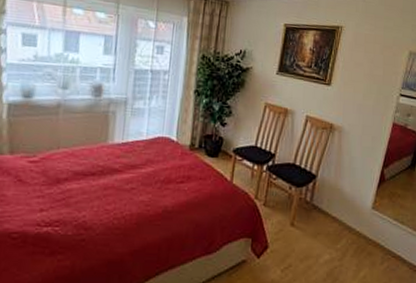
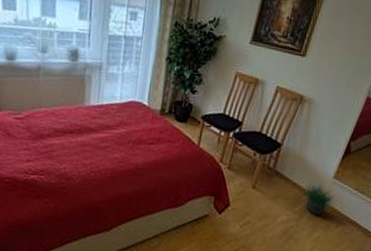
potted plant: none [342,213,377,252] -> present [302,181,335,216]

